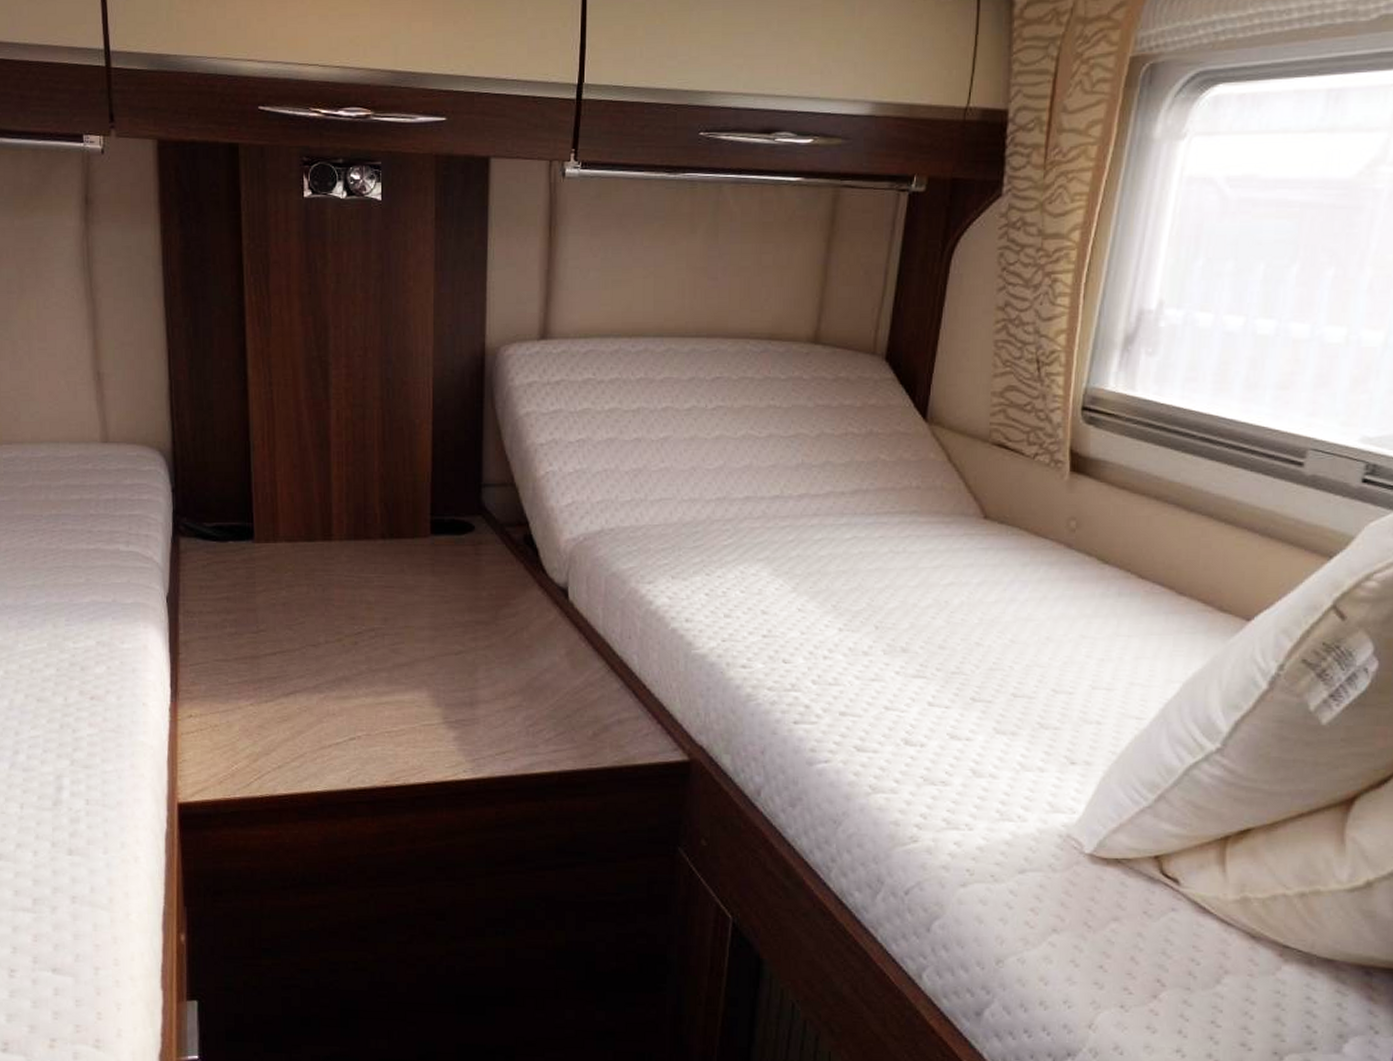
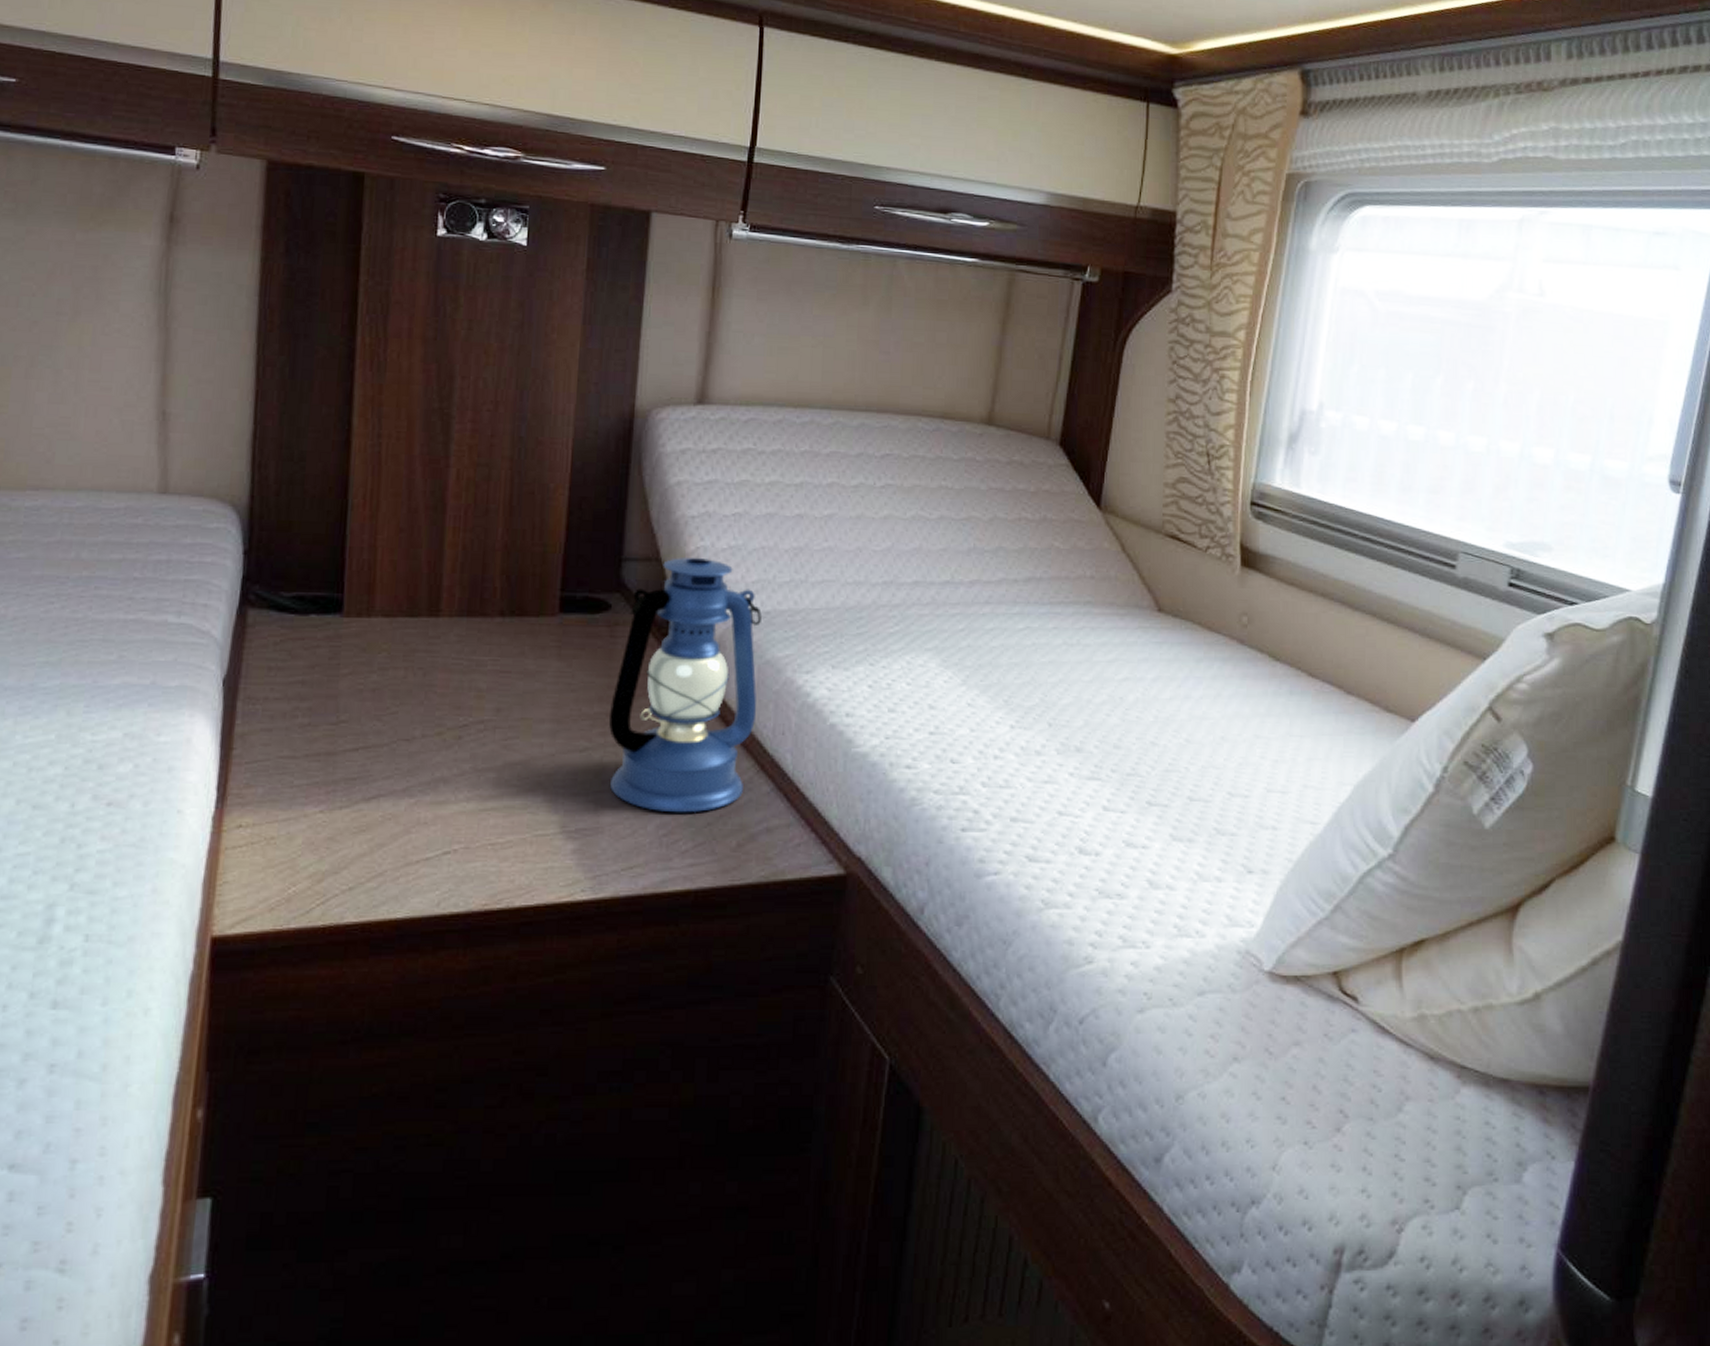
lantern: none [478,481,606,707] -> present [608,557,762,813]

